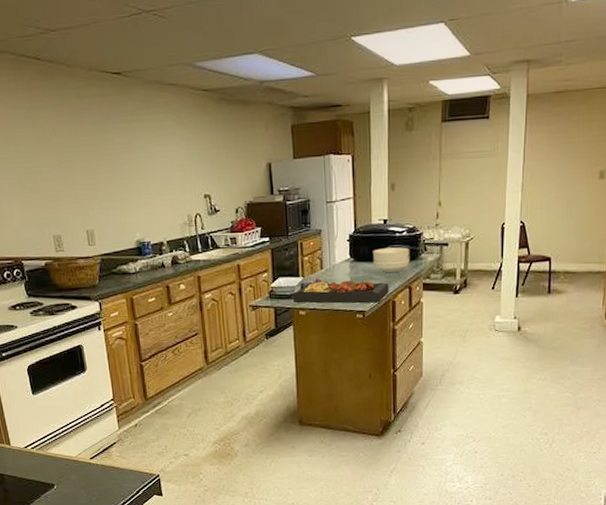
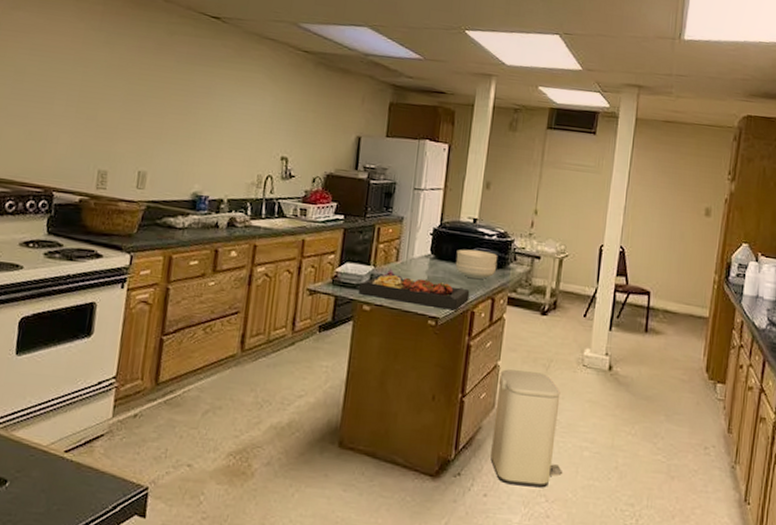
pedal bin: none [423,342,486,433] -> present [490,369,563,488]

